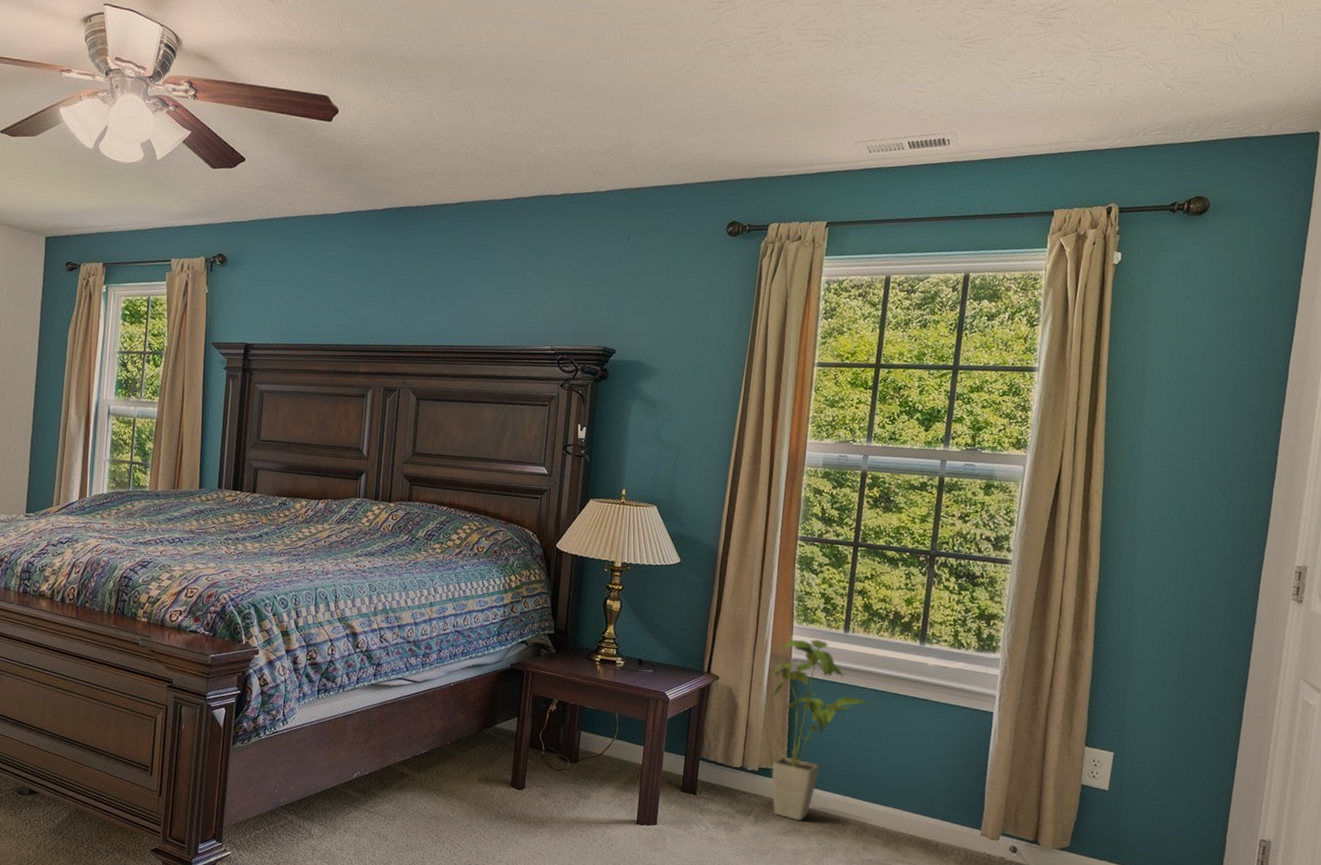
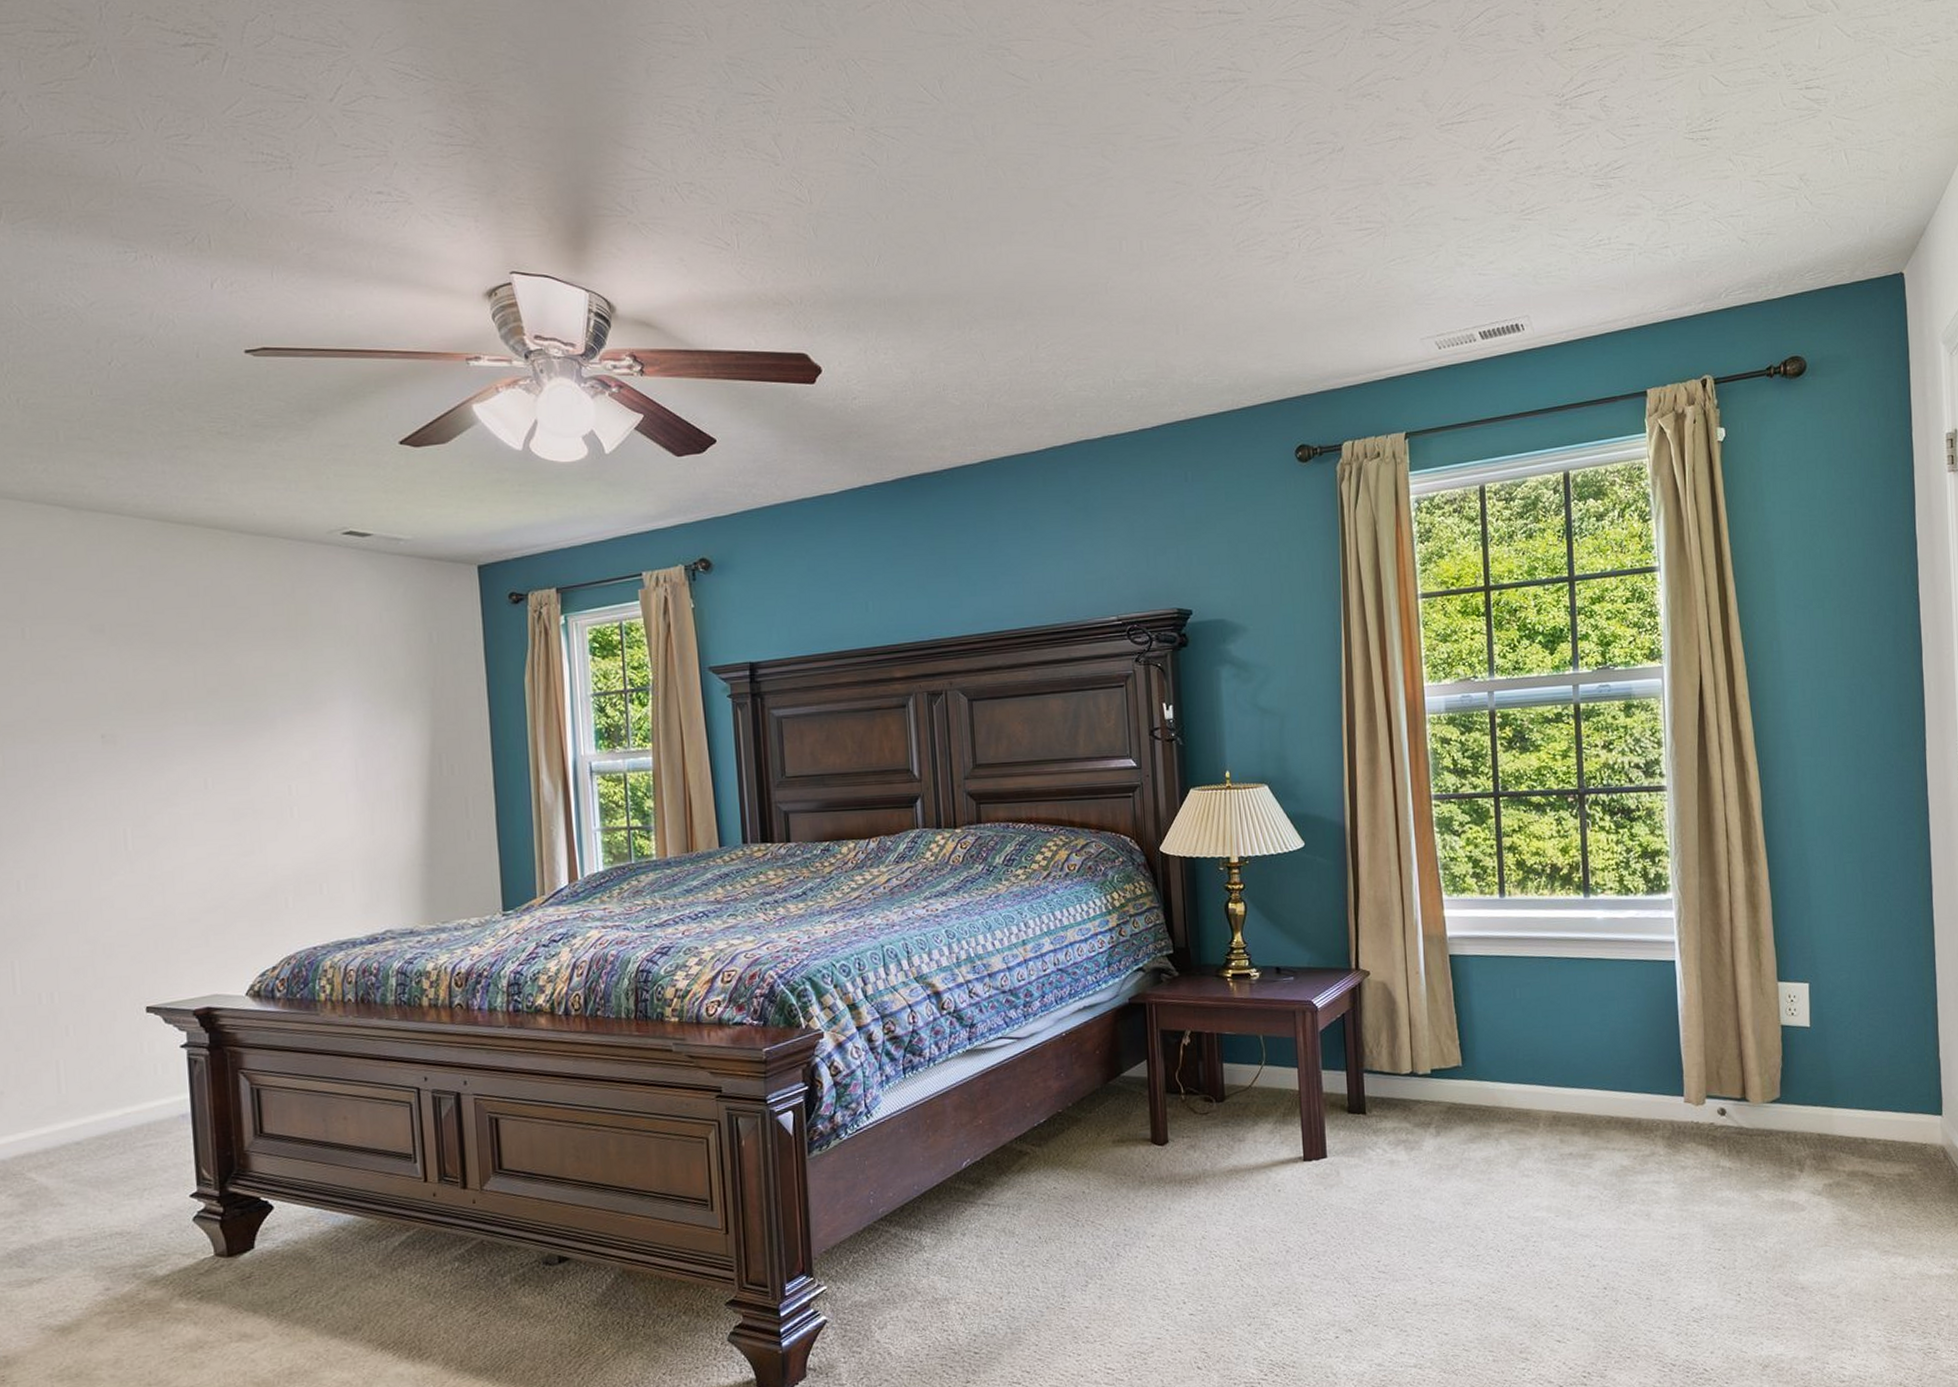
house plant: present [769,639,874,821] -> none [1427,910,1547,1123]

